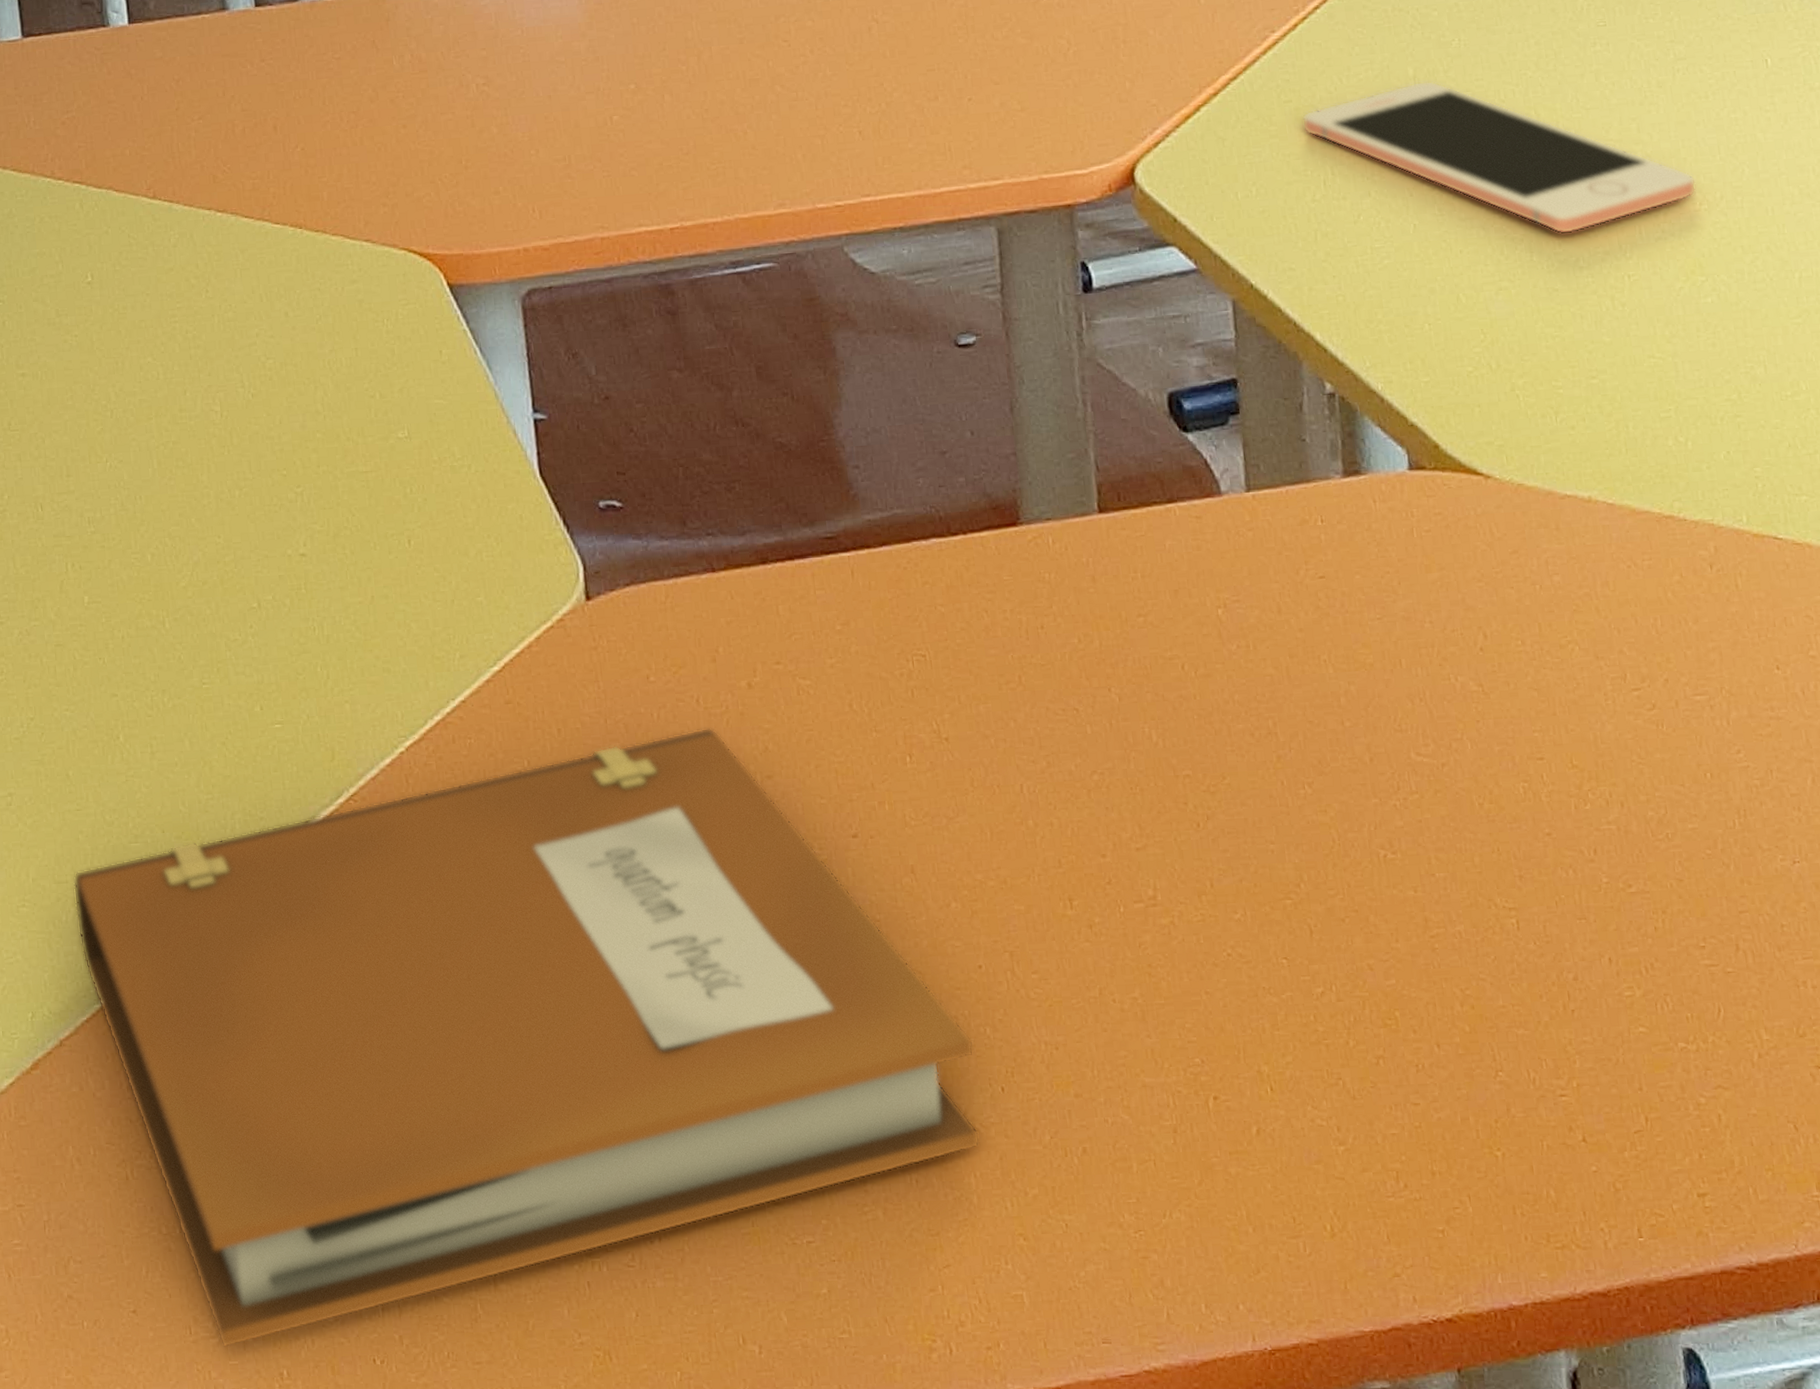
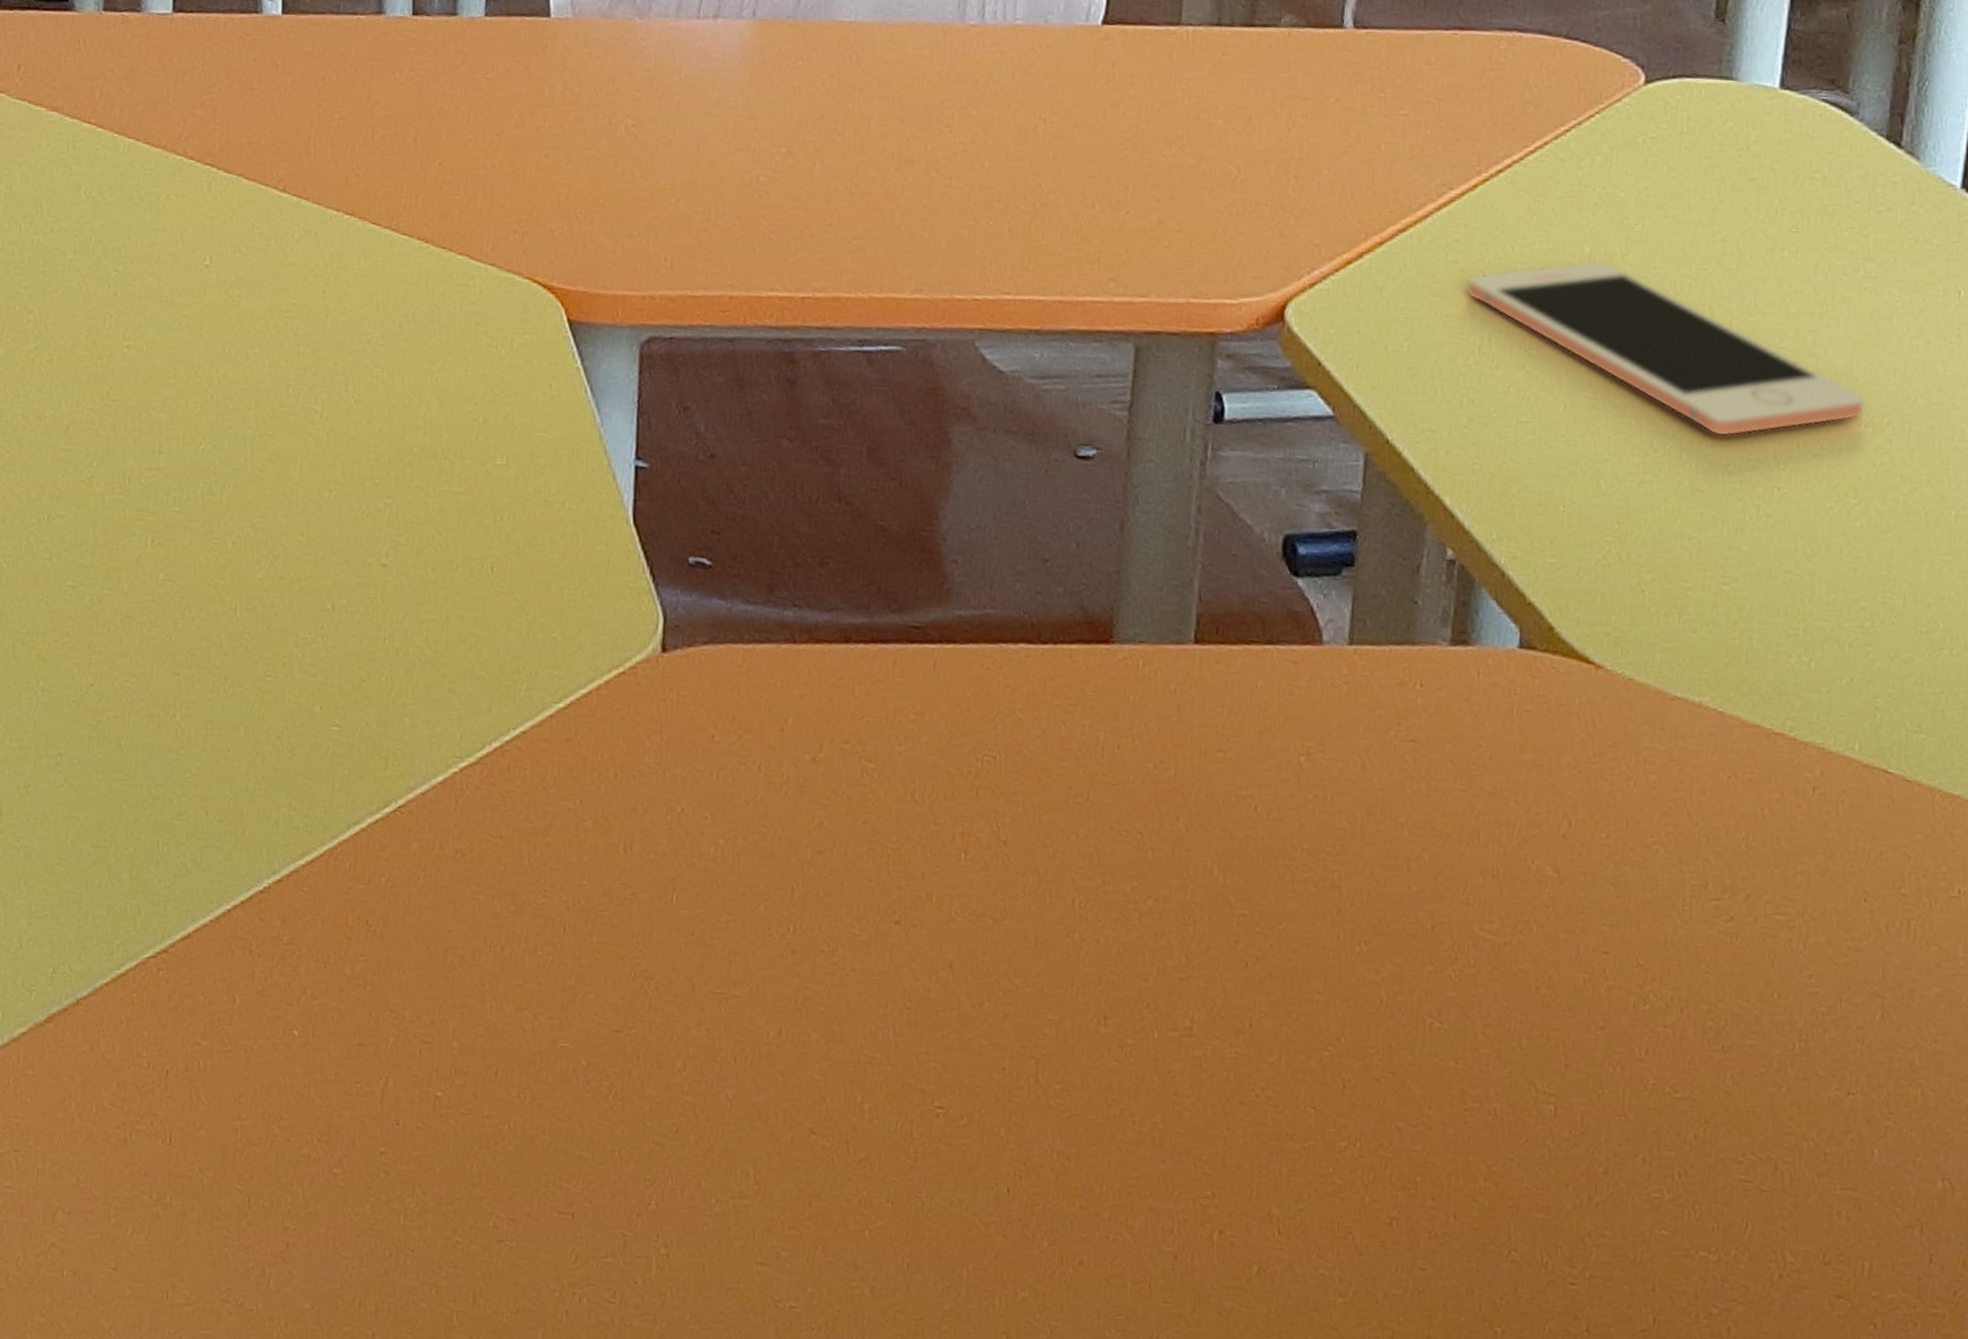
notebook: present [73,727,981,1348] -> none [109,794,986,1318]

